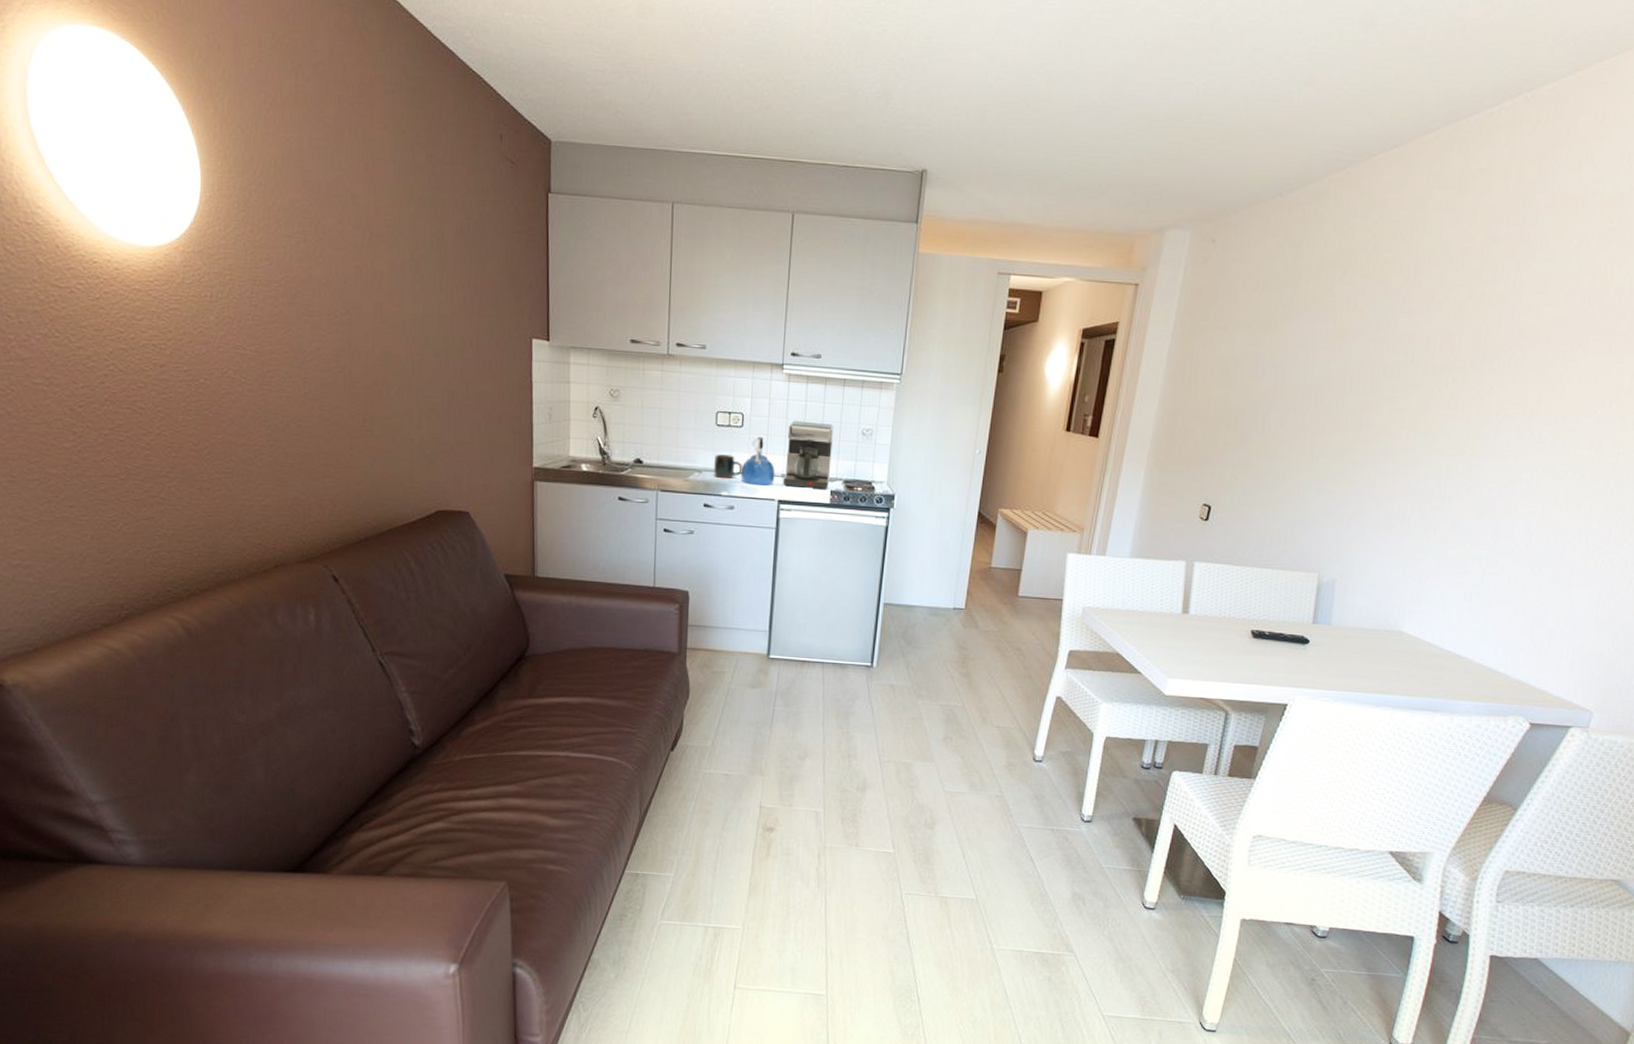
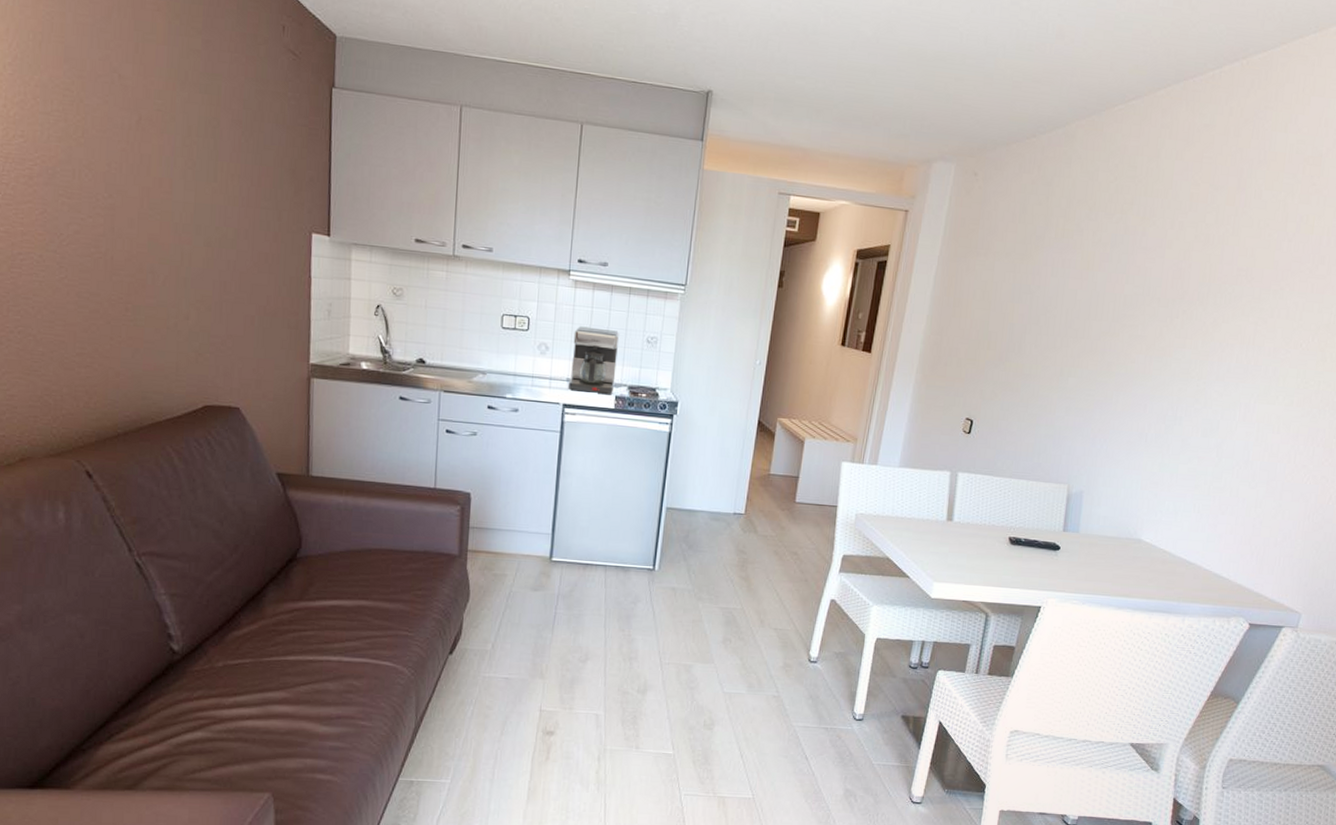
mug: present [714,454,742,480] -> none [498,357,528,382]
kettle: present [741,437,775,487] -> none [525,341,561,390]

